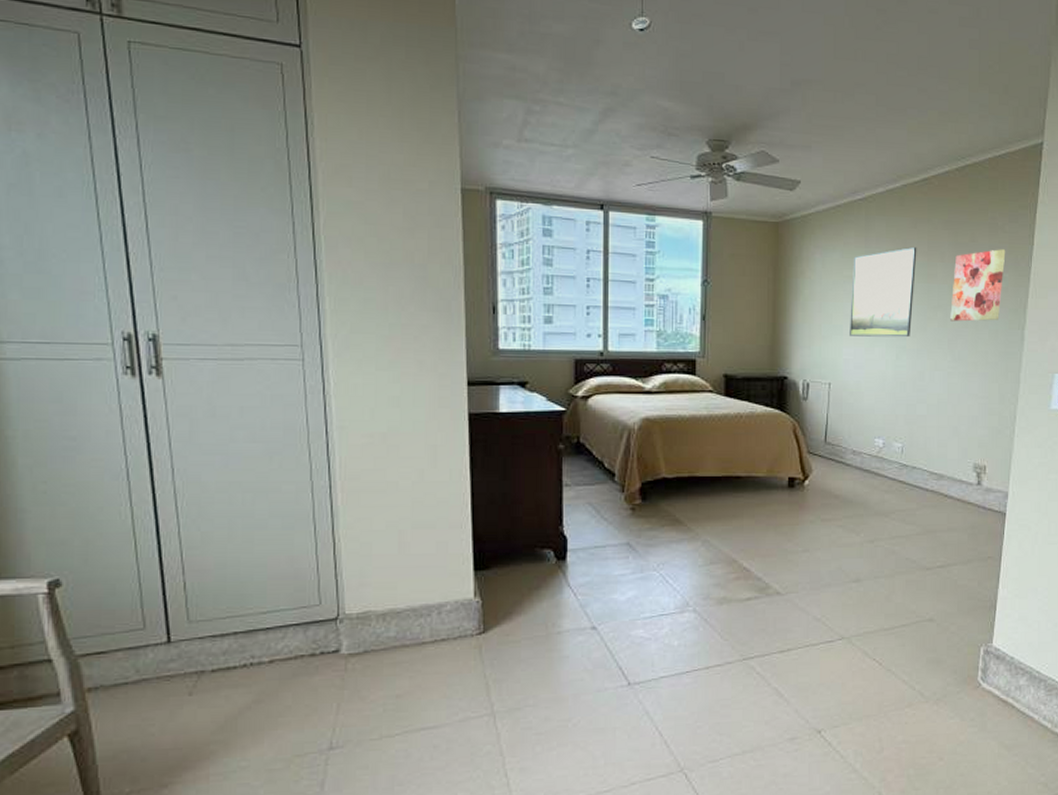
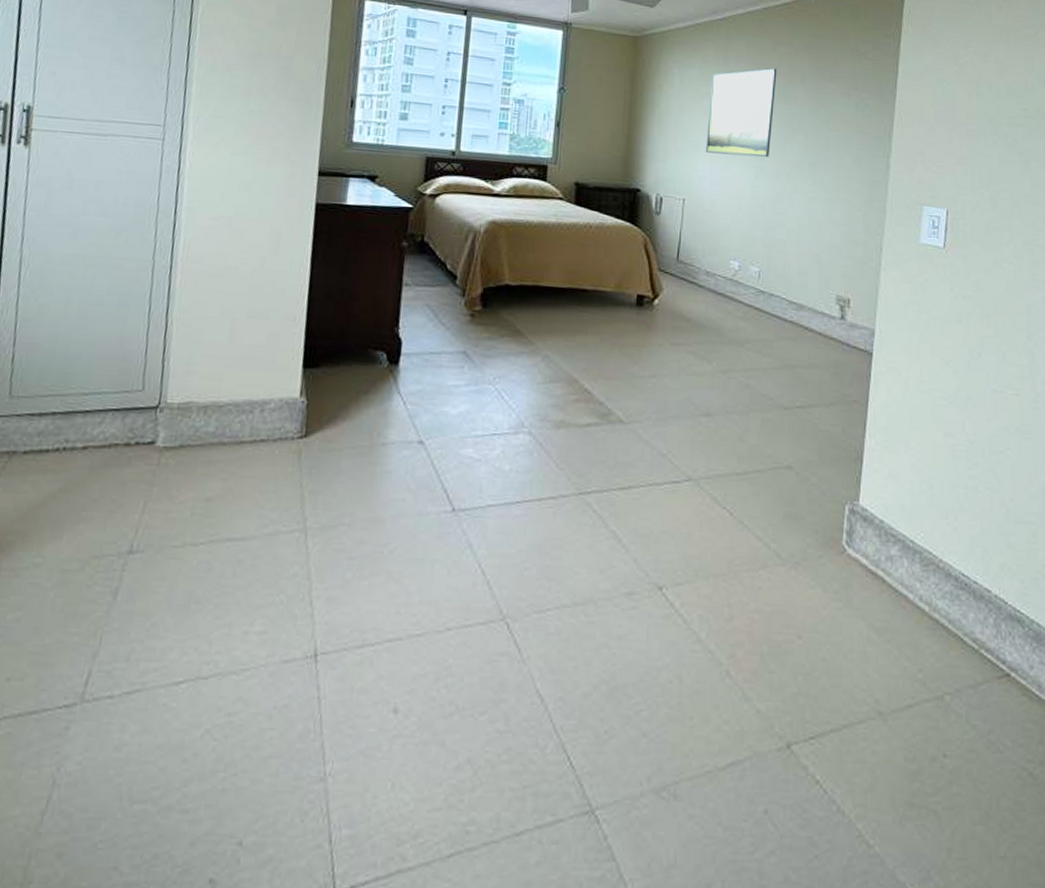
wall art: present [950,249,1006,322] -> none [811,75,869,147]

